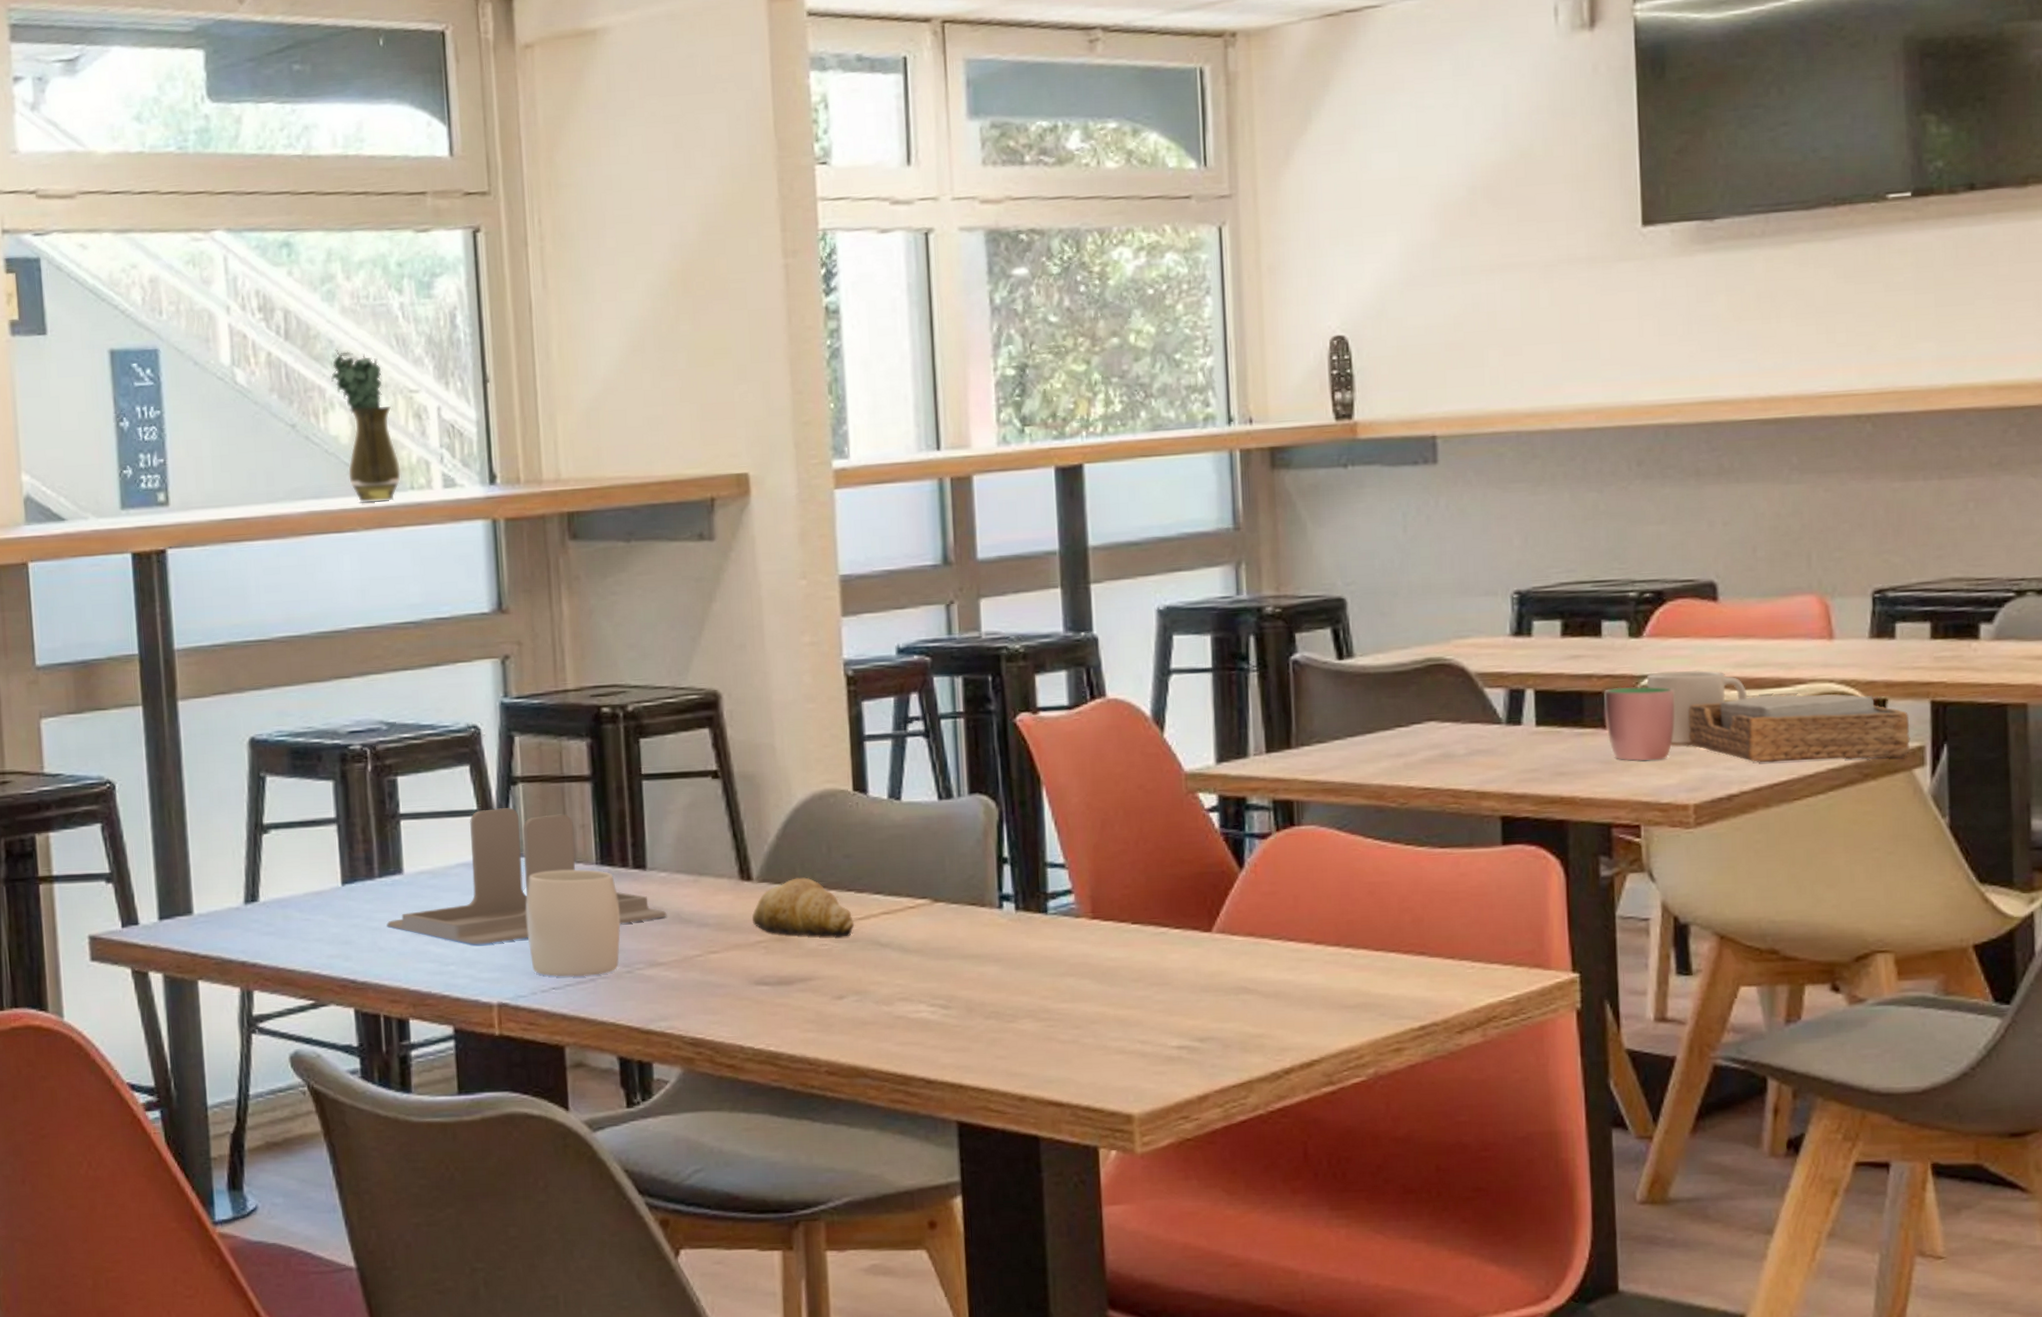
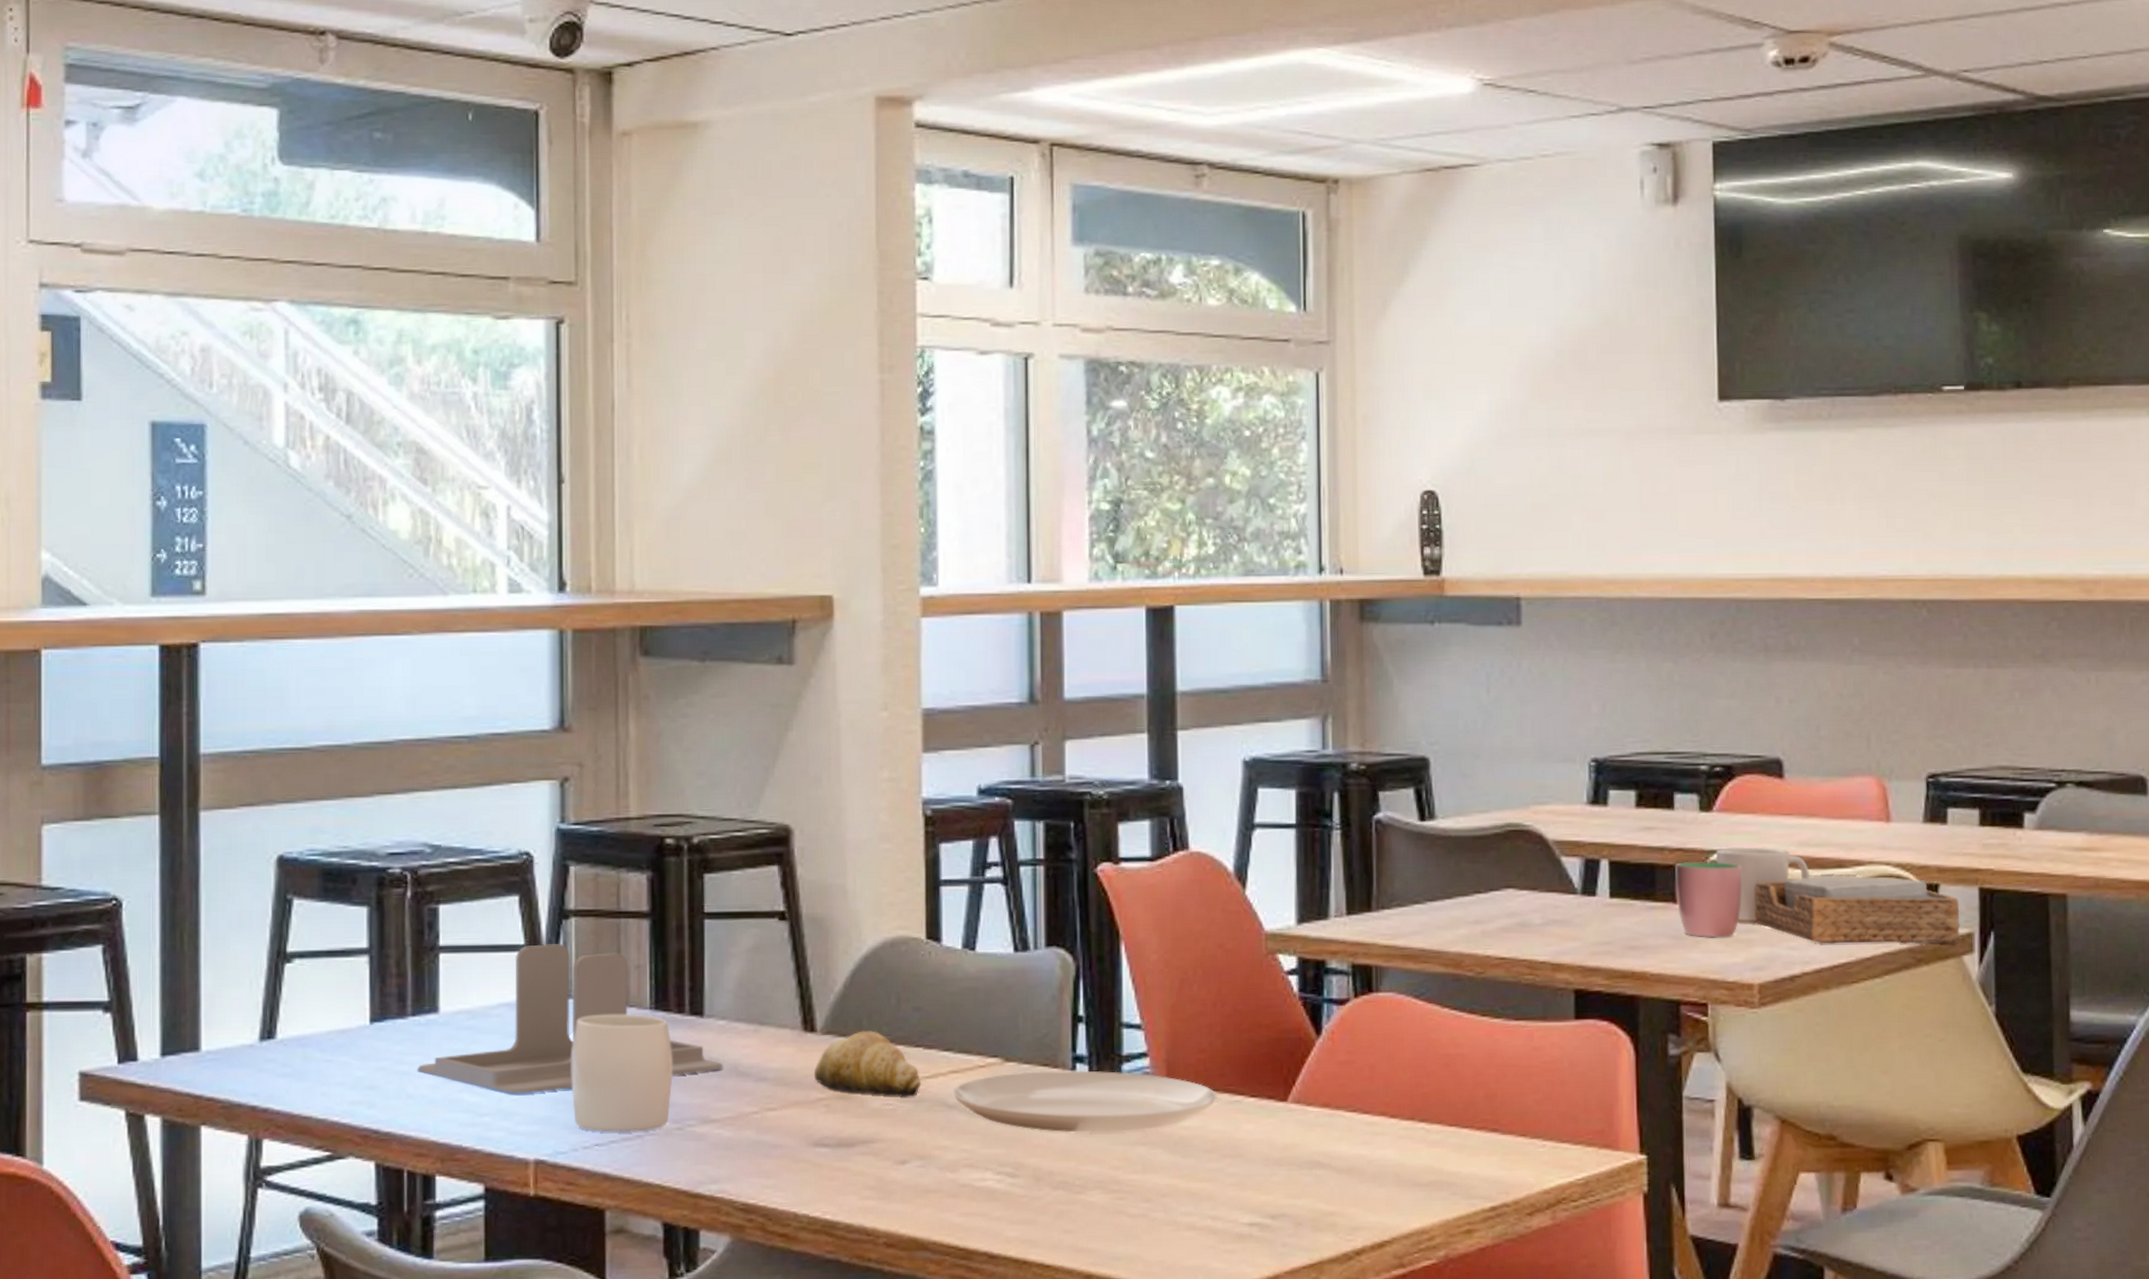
vase: present [331,349,401,503] -> none [394,437,463,604]
plate: none [886,908,1142,967] -> present [954,1070,1217,1134]

